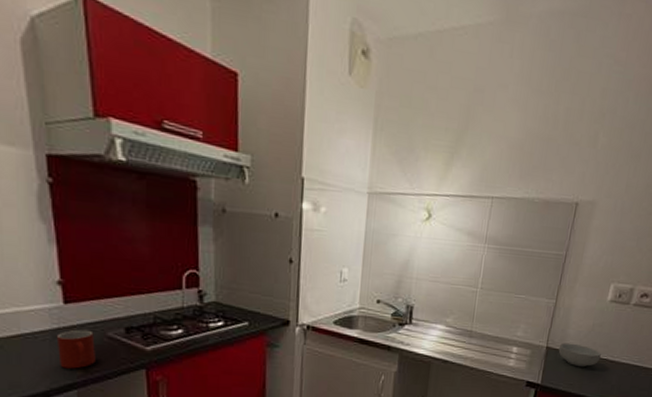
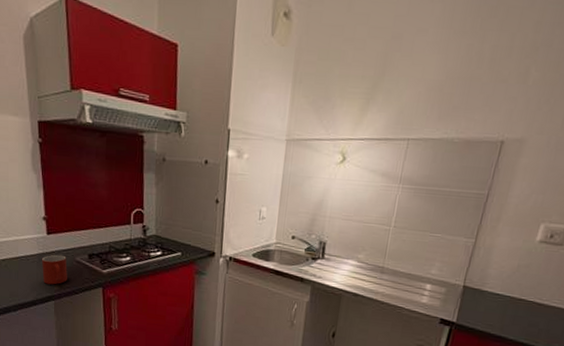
cereal bowl: present [558,343,601,367] -> none [476,282,527,309]

